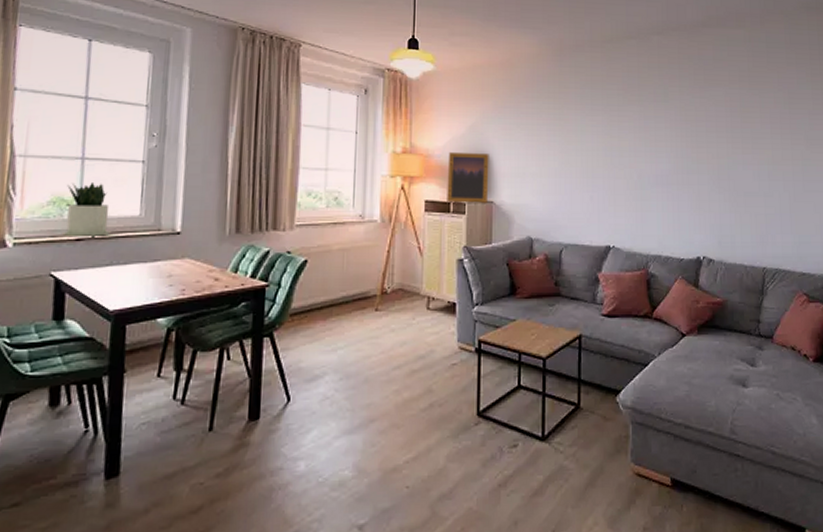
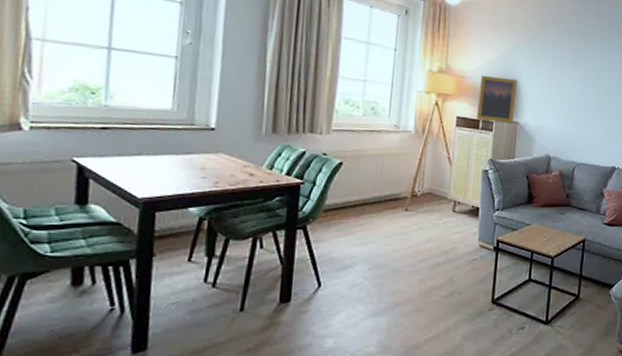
planter: present [62,183,111,238] -> none [86,71,140,128]

